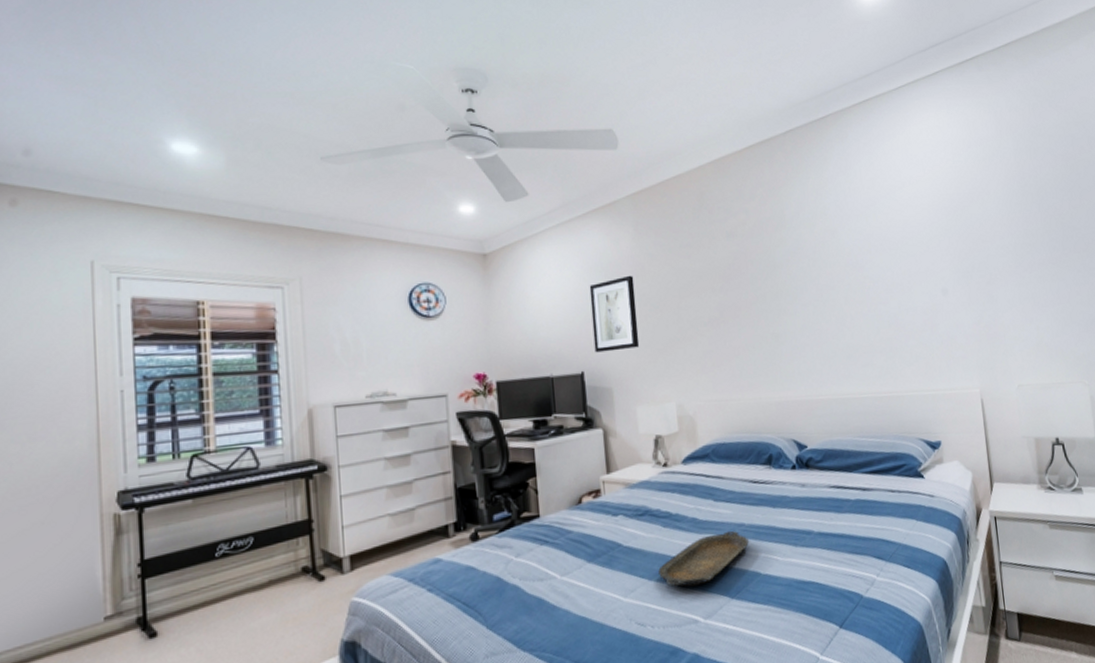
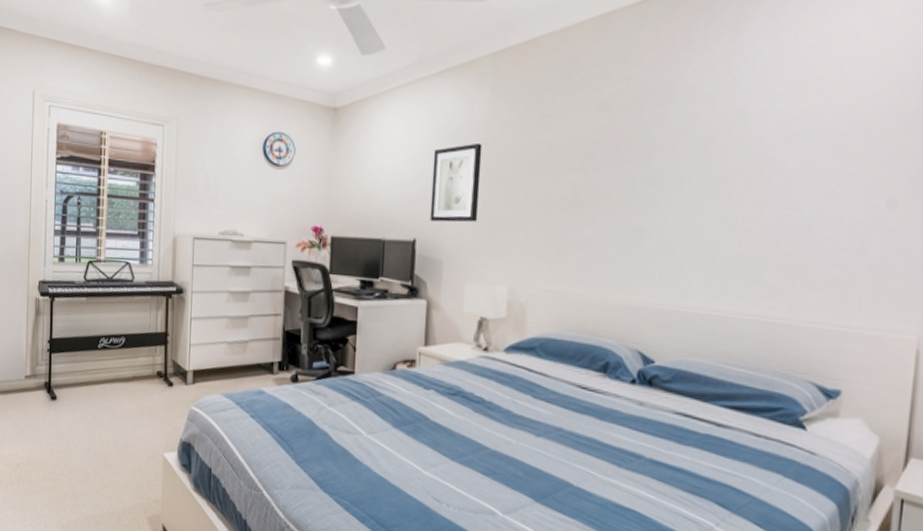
serving tray: present [658,530,749,587] -> none [462,431,565,479]

